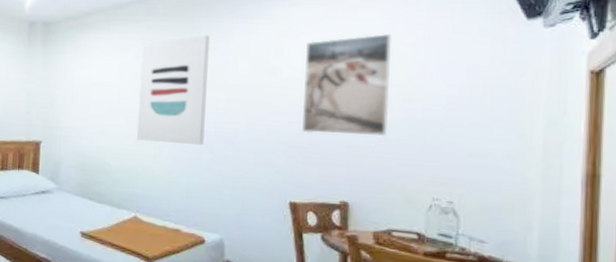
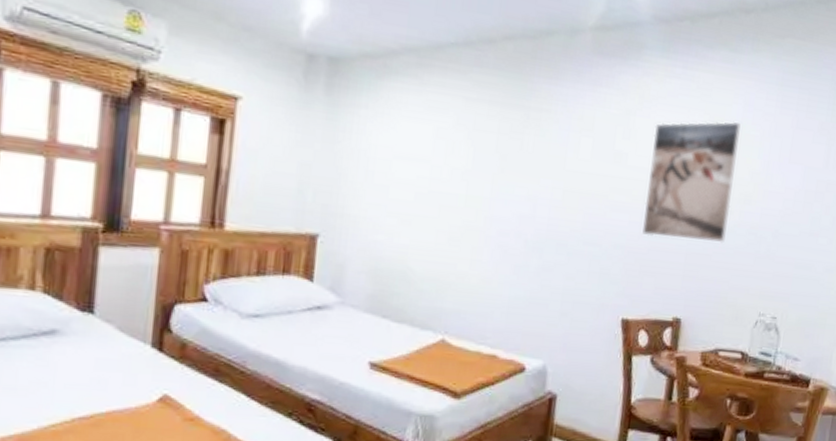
wall art: present [136,35,210,146] -> none [450,101,550,248]

